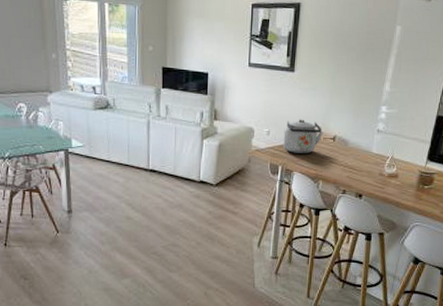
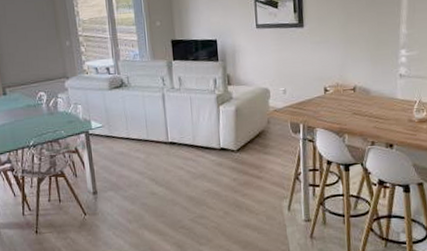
kettle: present [282,119,323,154] -> none [300,73,342,109]

